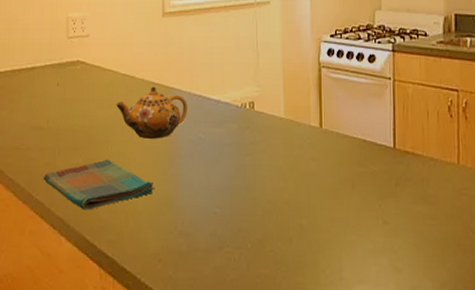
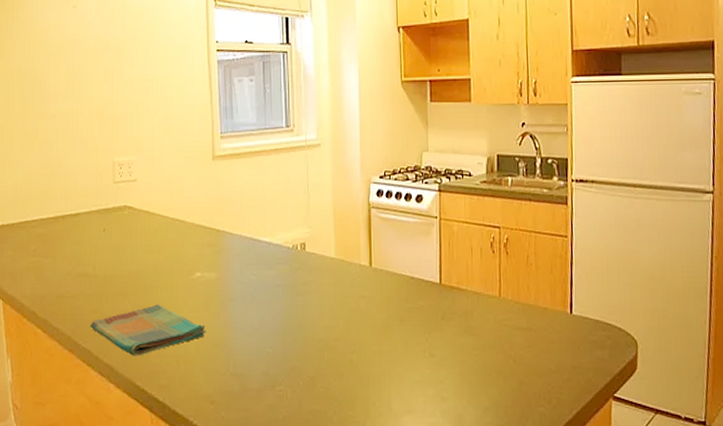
teapot: present [116,86,187,139] -> none [166,230,239,282]

